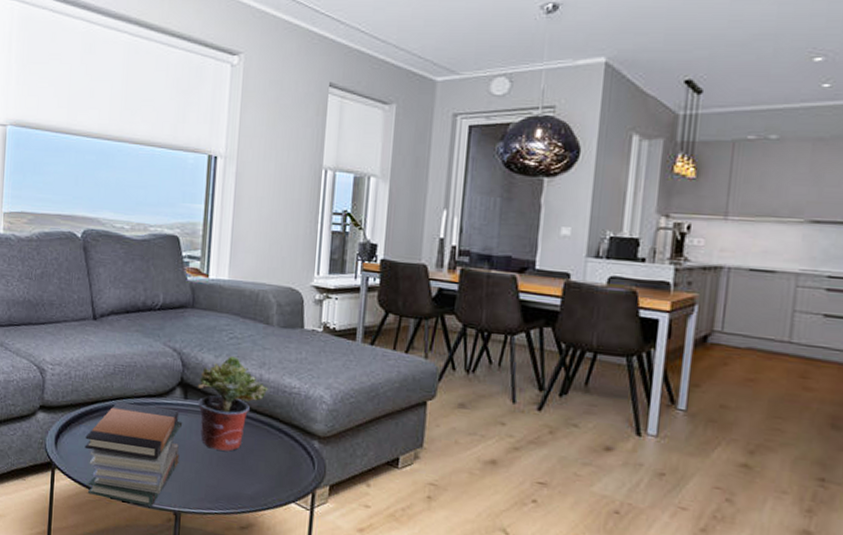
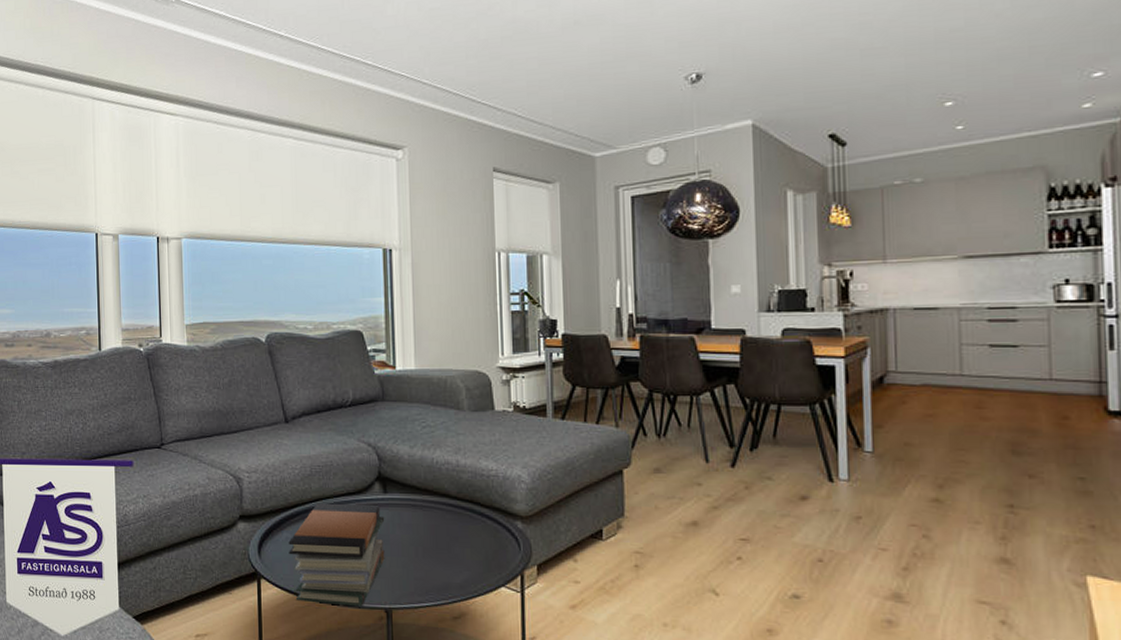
potted plant: present [198,356,269,451] -> none [396,444,466,541]

